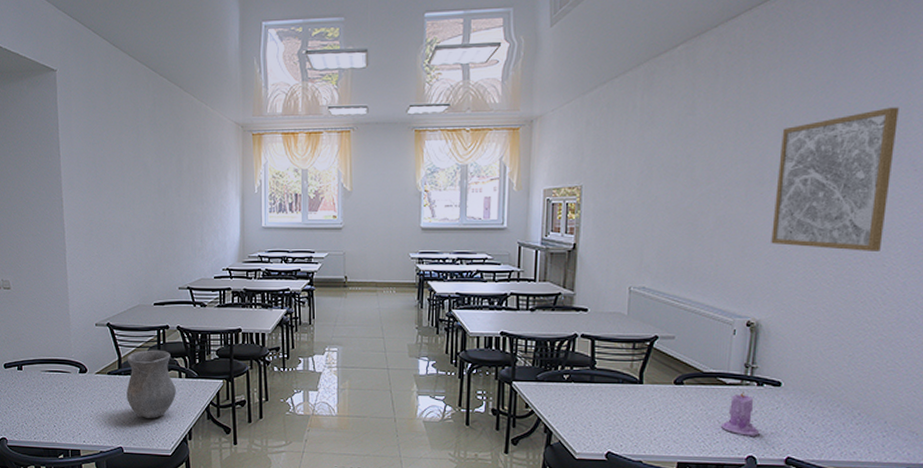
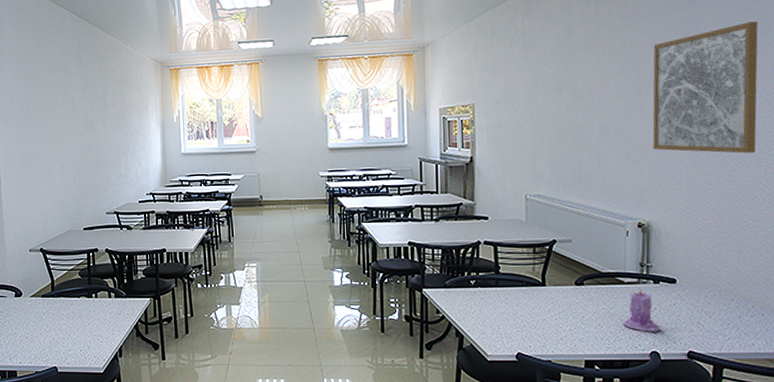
vase: present [126,349,176,418] -> none [59,272,106,338]

